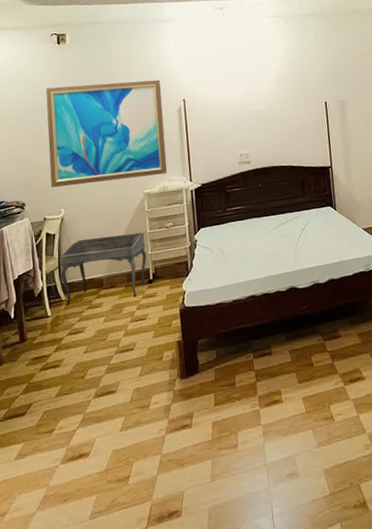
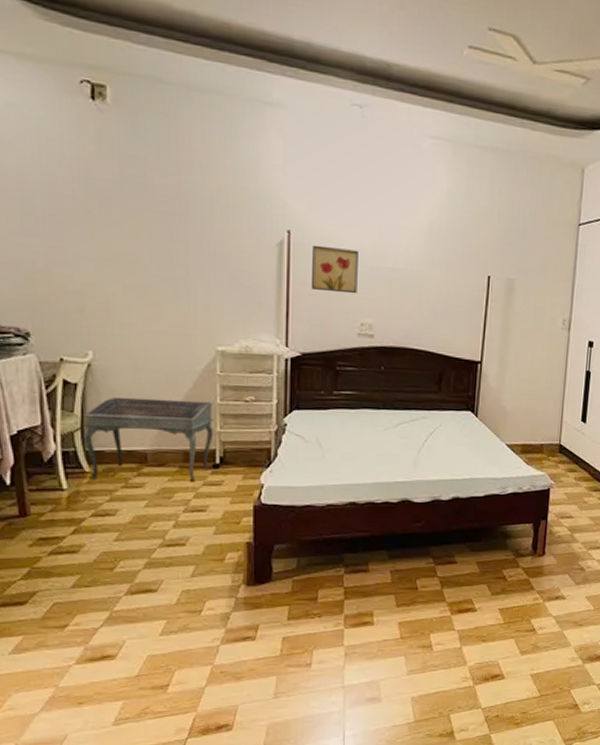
wall art: present [45,79,168,188] -> none [68,166,256,330]
wall art: none [201,103,235,137] -> present [312,244,358,294]

